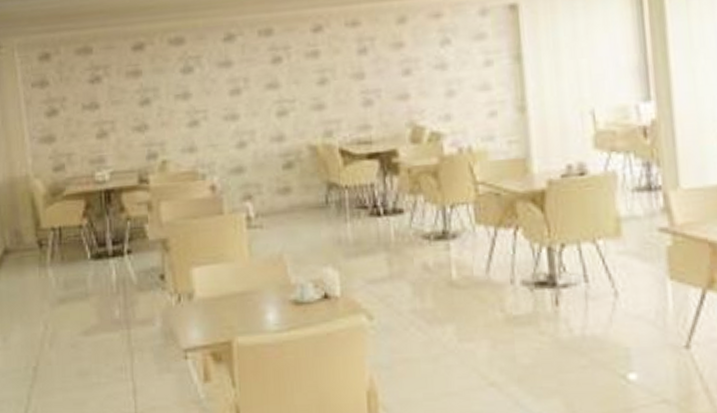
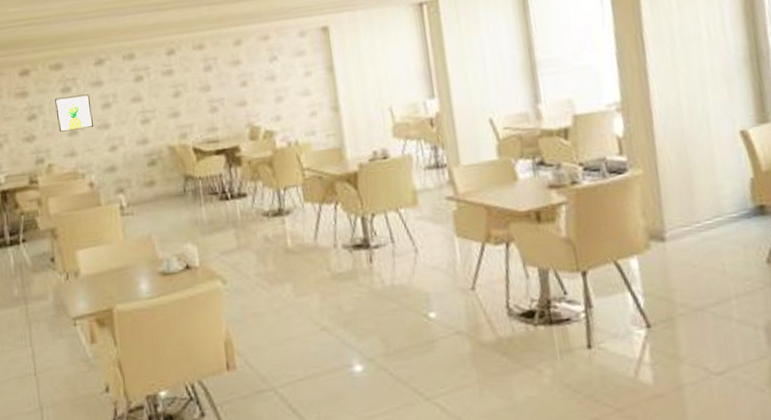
wall art: none [173,76,218,122] -> present [55,94,93,132]

